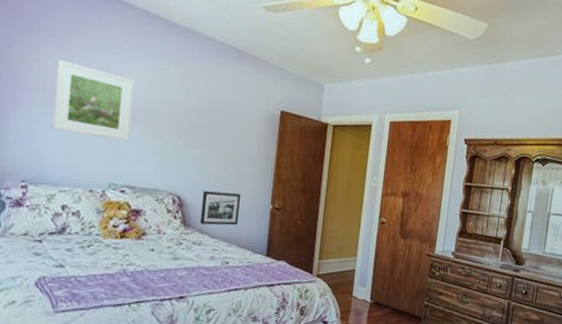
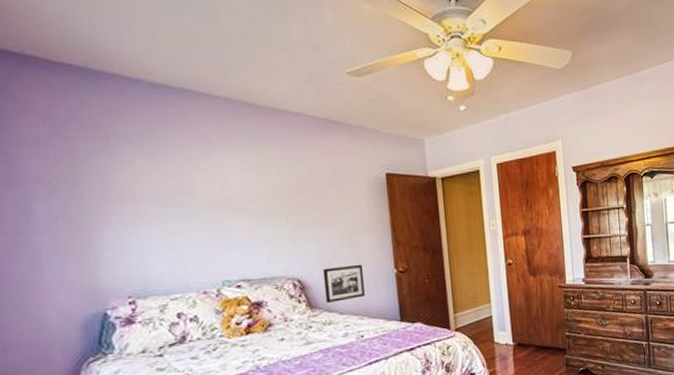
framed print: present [53,60,134,141] -> none [142,164,234,238]

